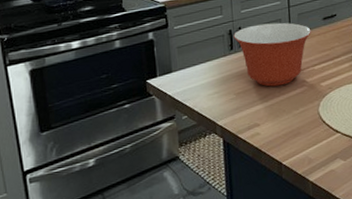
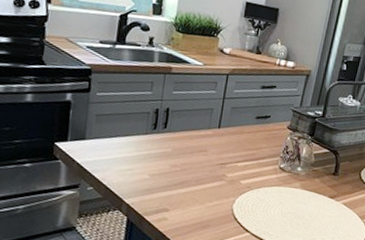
mixing bowl: present [233,22,311,87] -> none [159,109,242,176]

